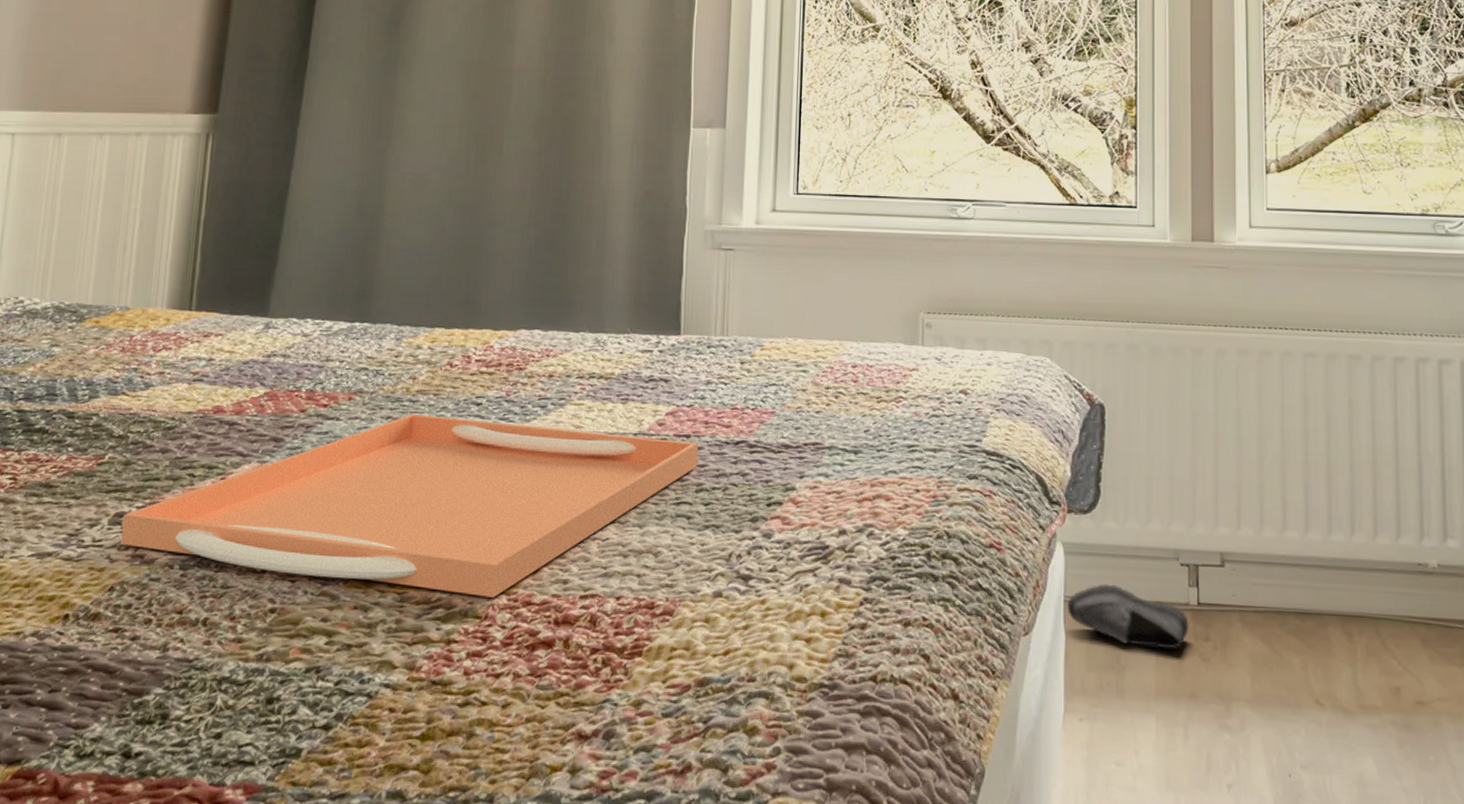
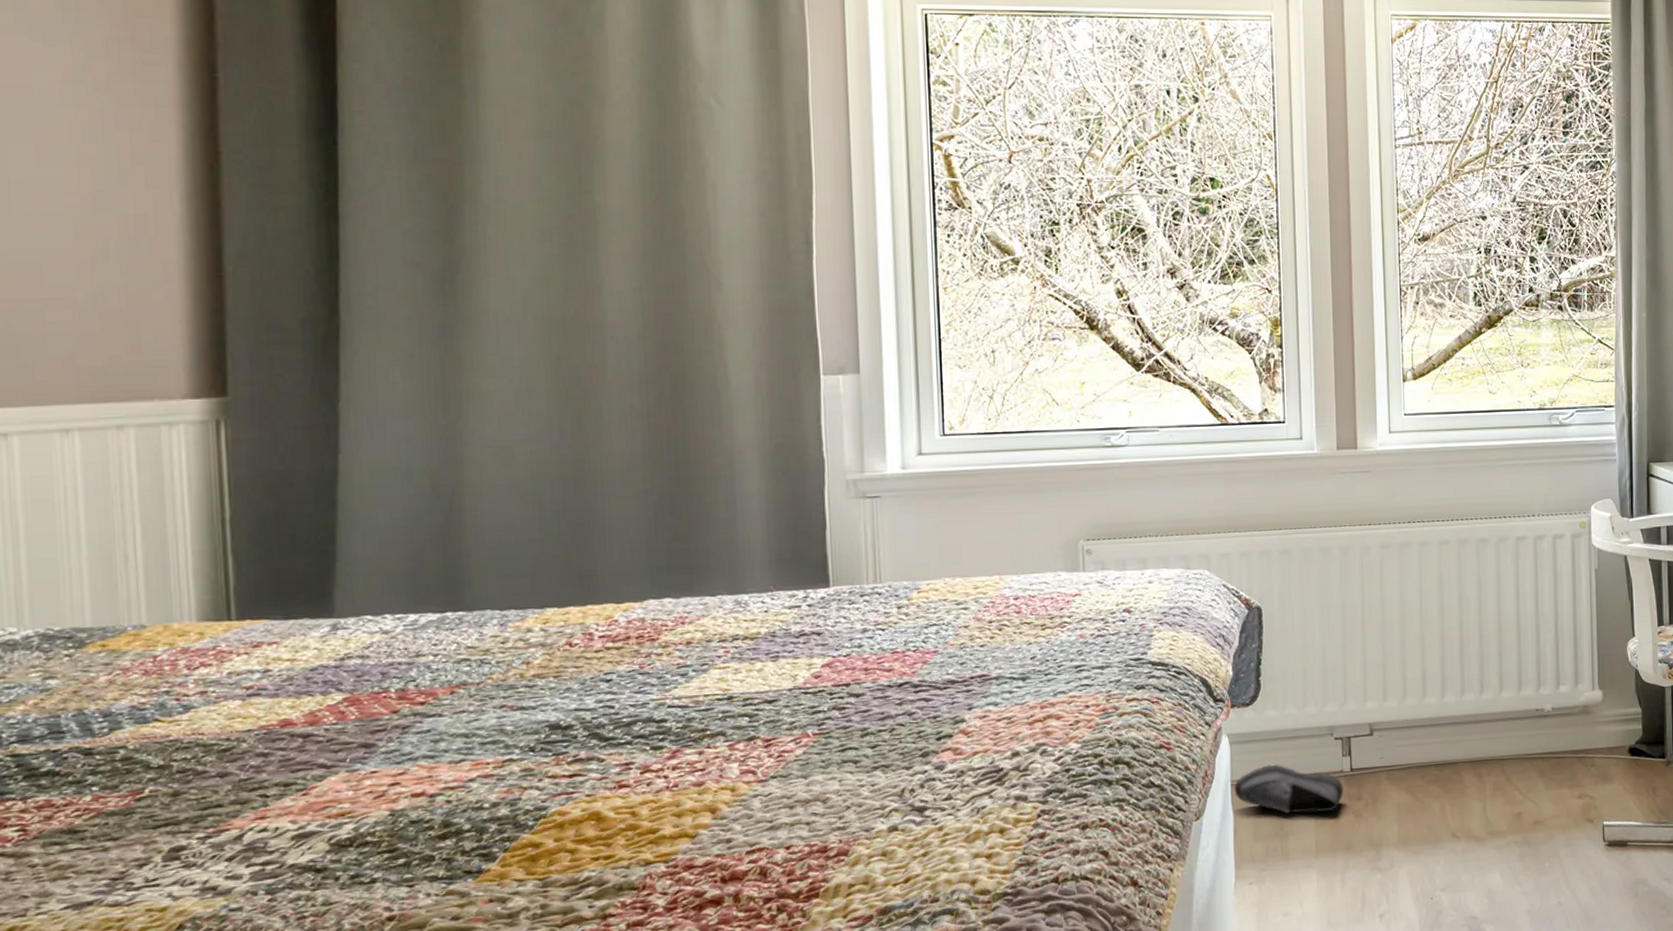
serving tray: present [121,413,699,598] -> none [182,689,861,881]

